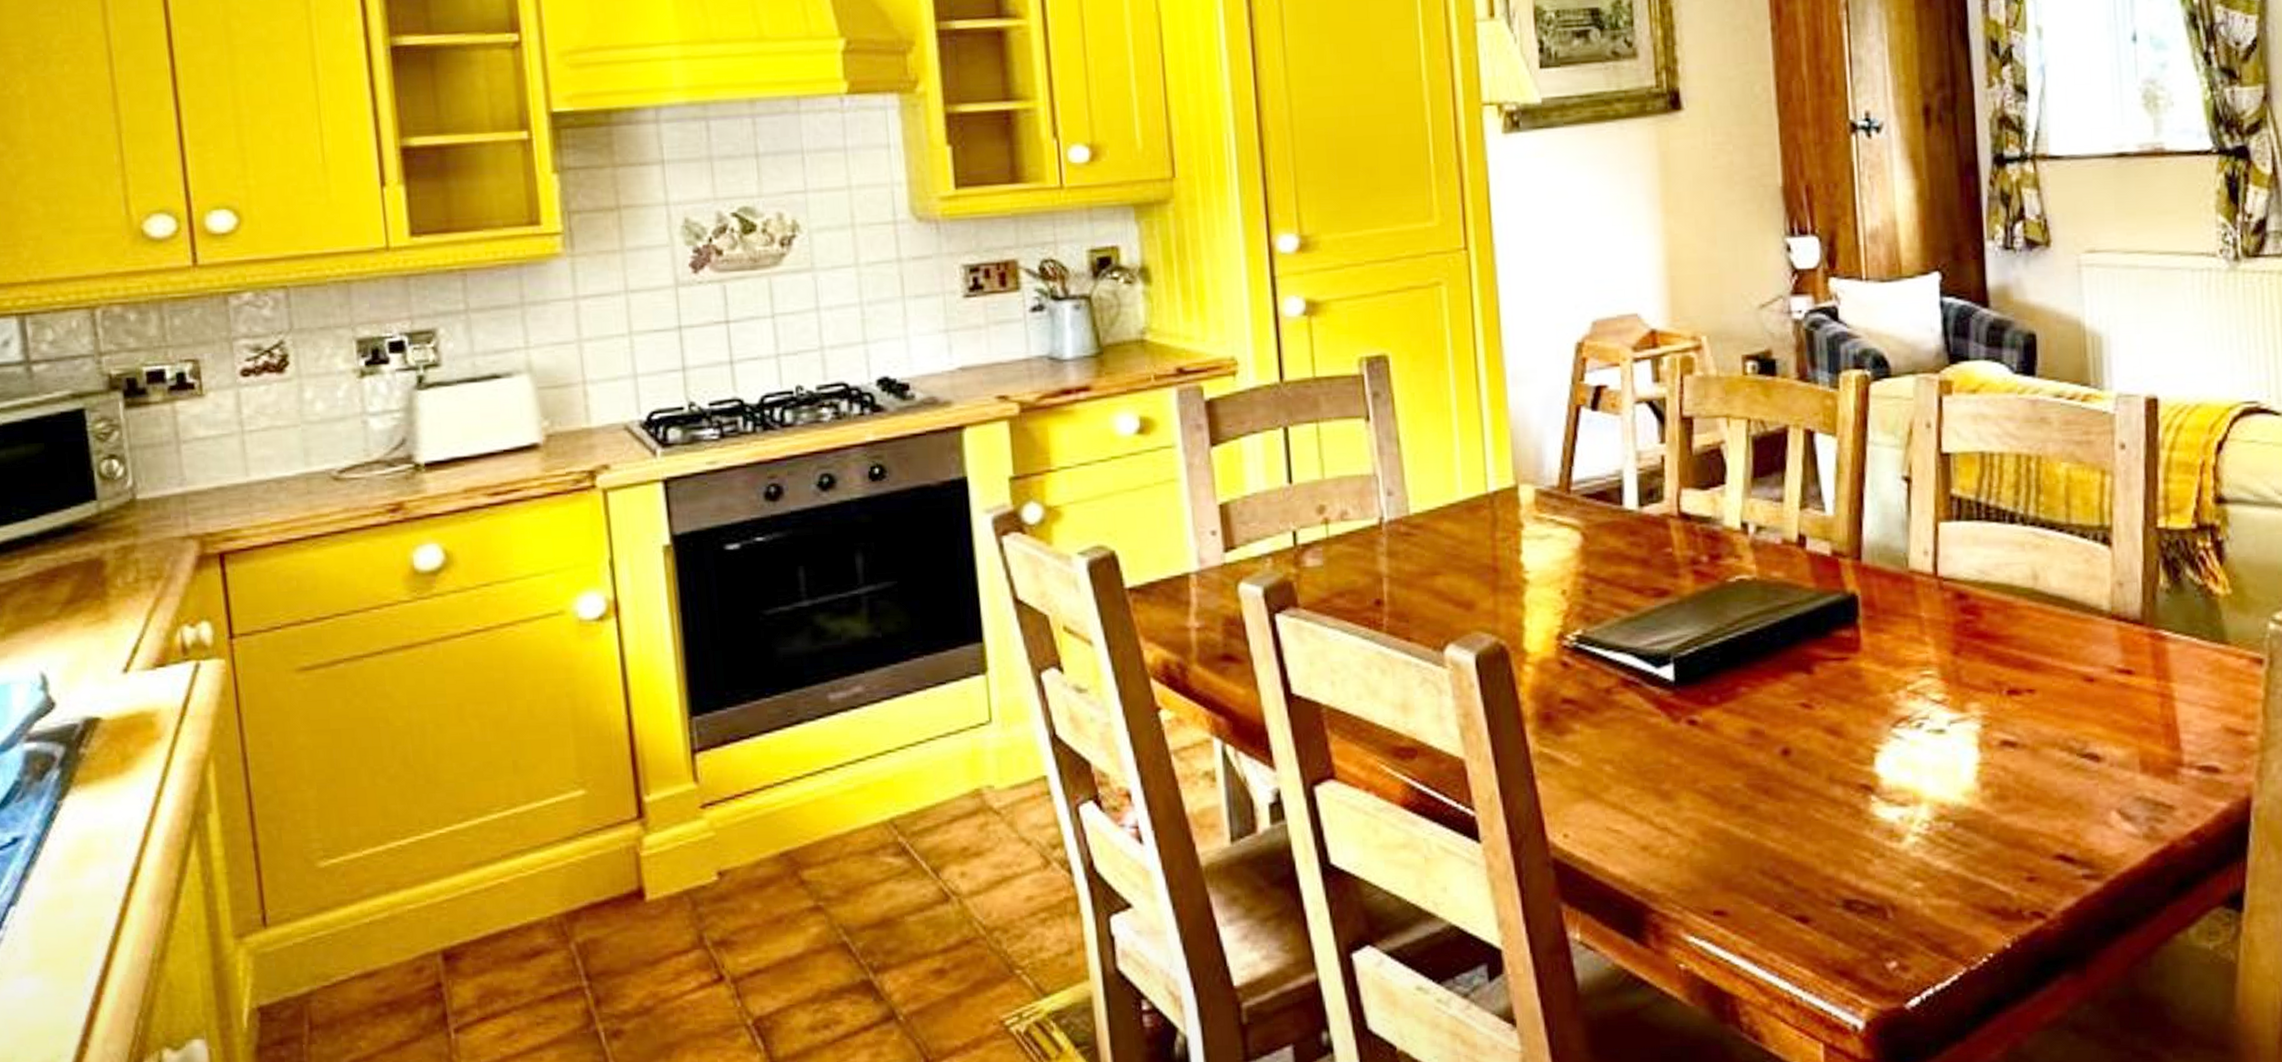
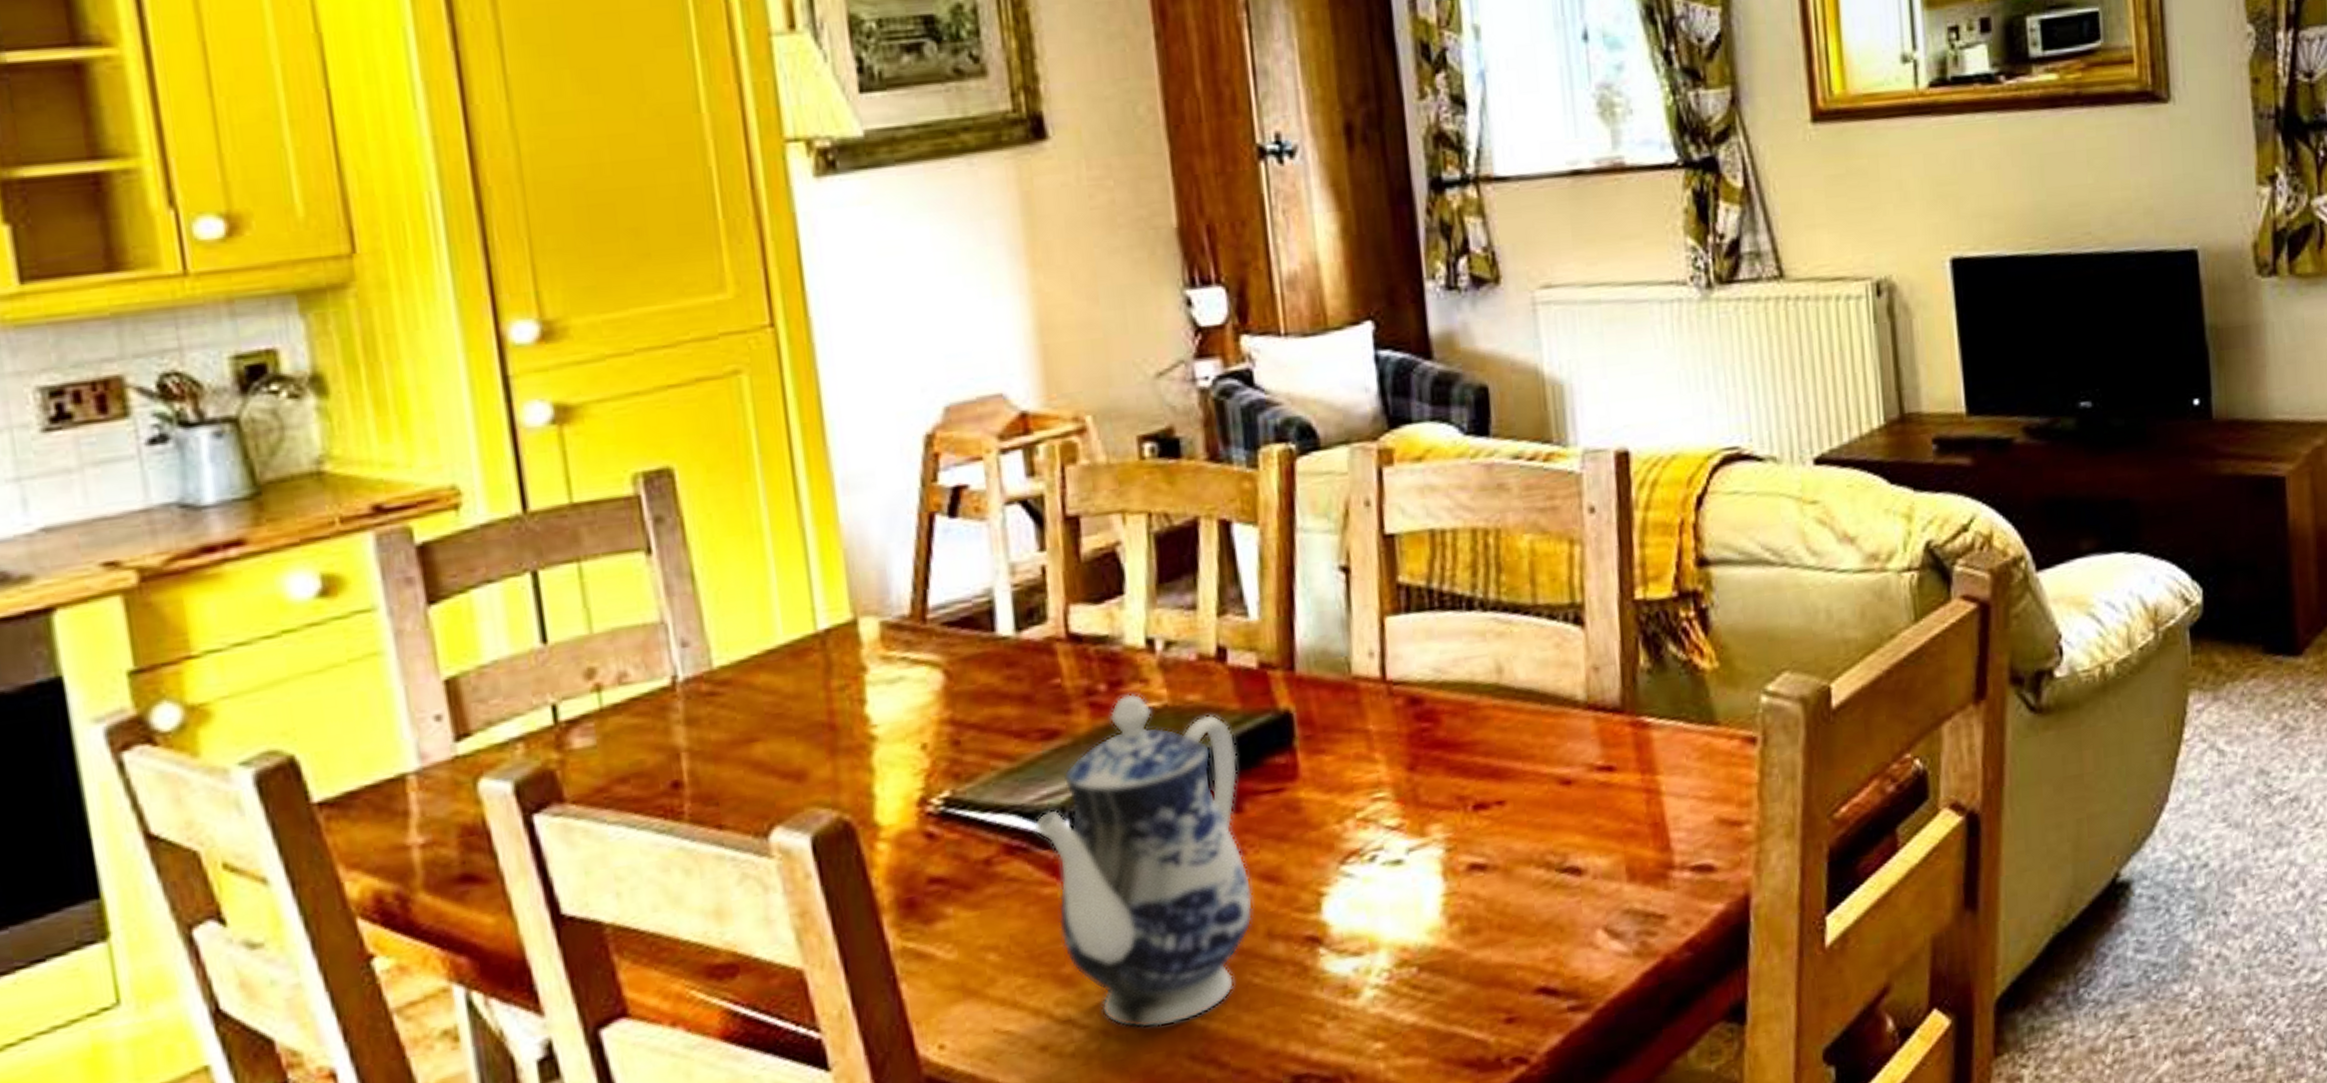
teapot: none [1645,566,1819,843] -> present [1033,693,1254,1028]

